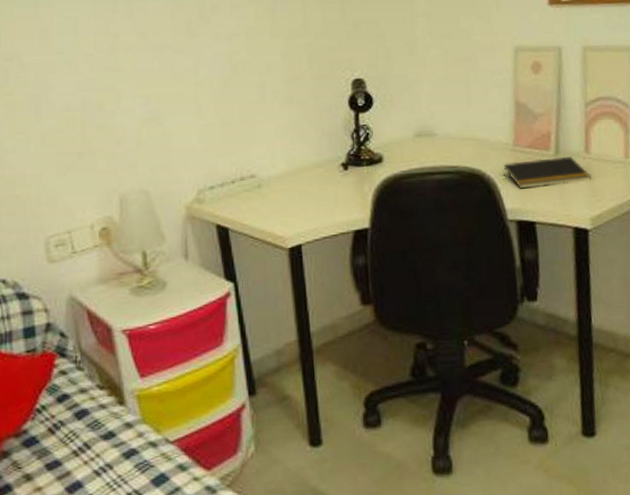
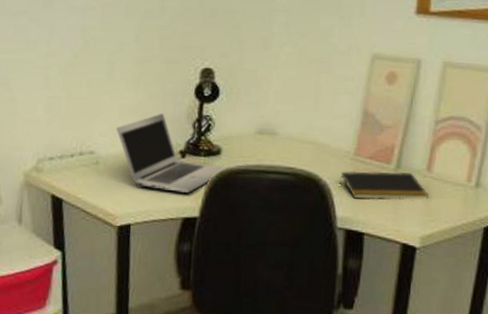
laptop: none [275,128,392,205] -> present [116,113,228,193]

